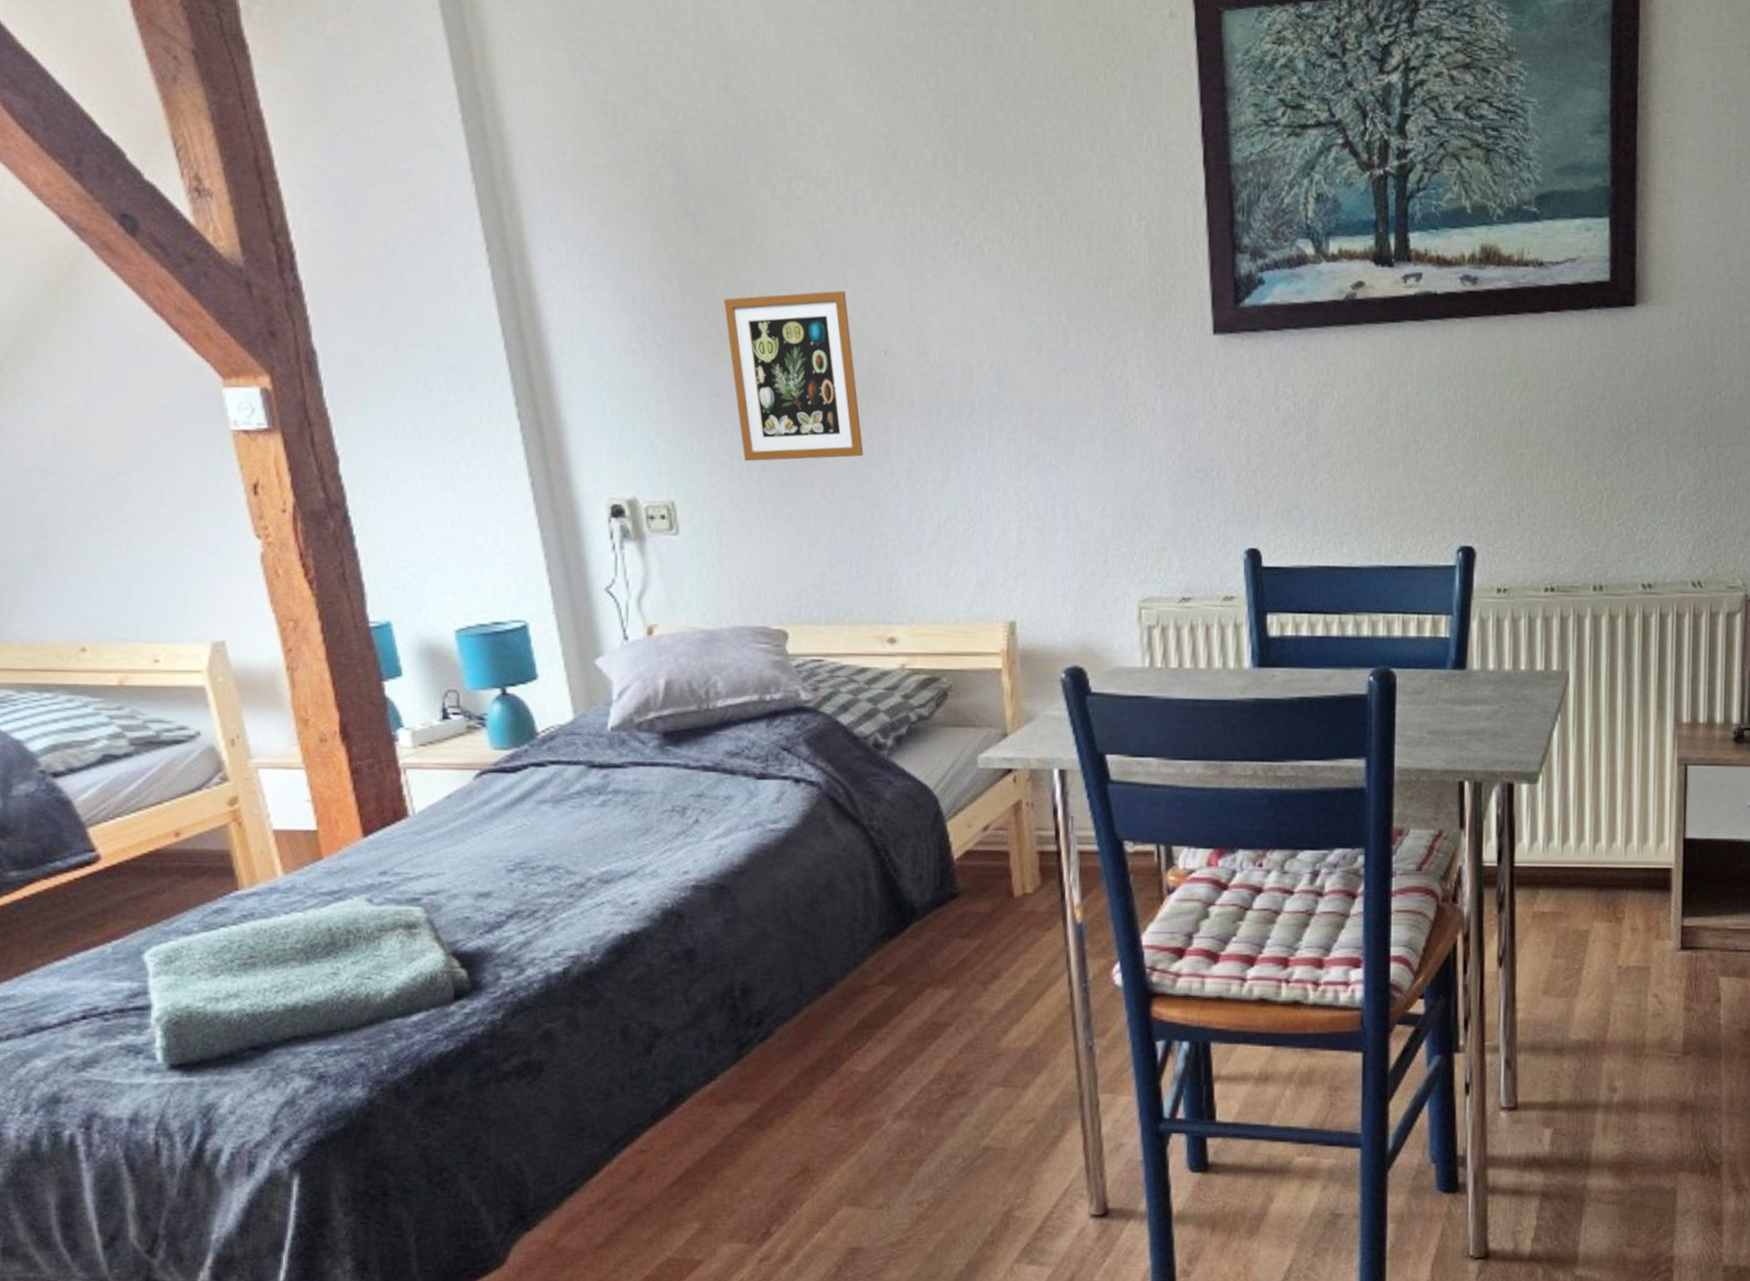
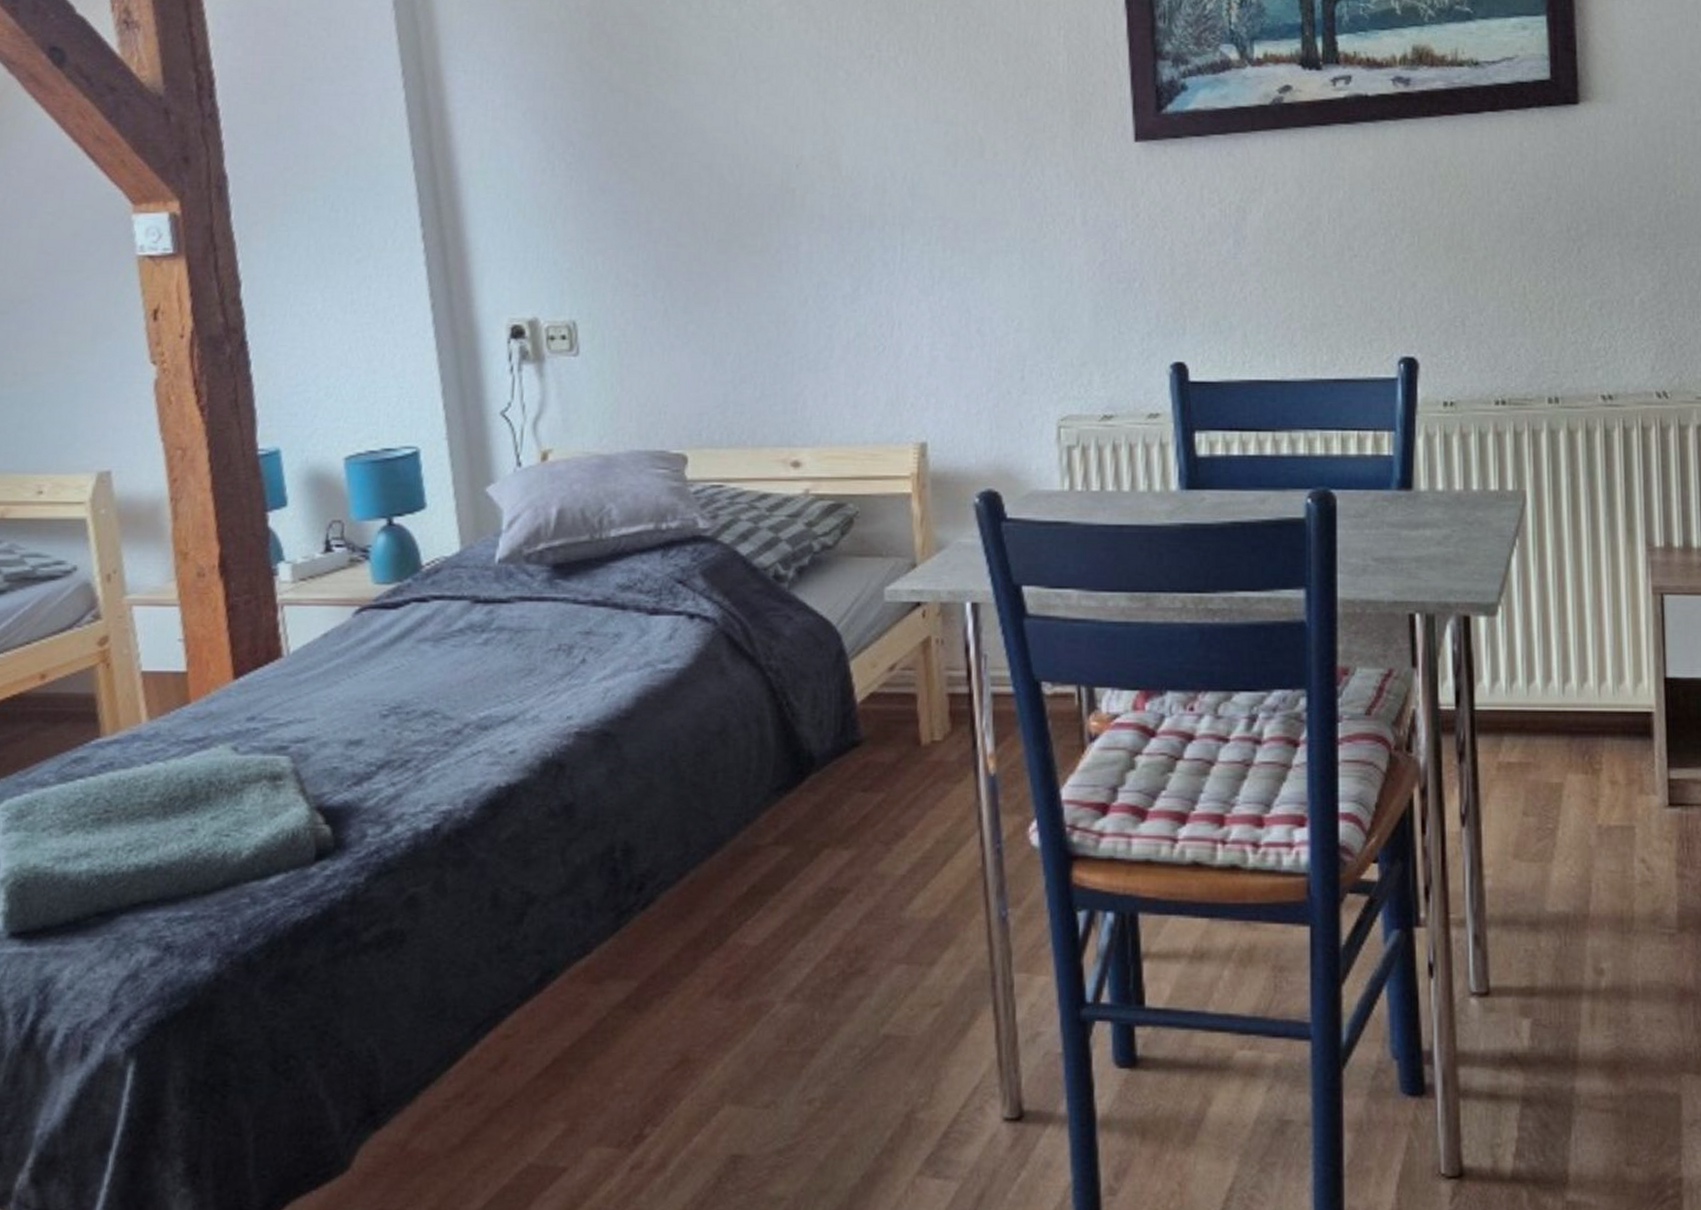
picture frame: present [724,290,864,462] -> none [635,105,772,280]

